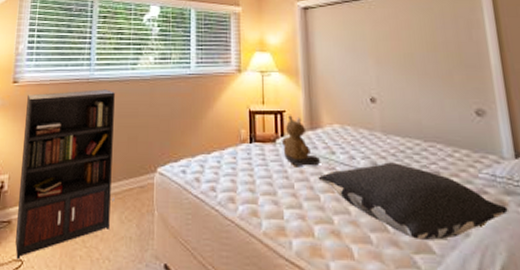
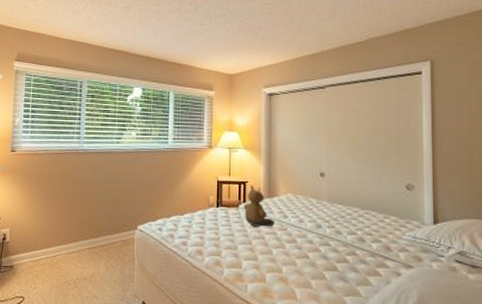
bookcase: present [15,89,115,260] -> none [17,159,102,297]
pillow: present [318,162,508,241] -> none [272,225,423,287]

